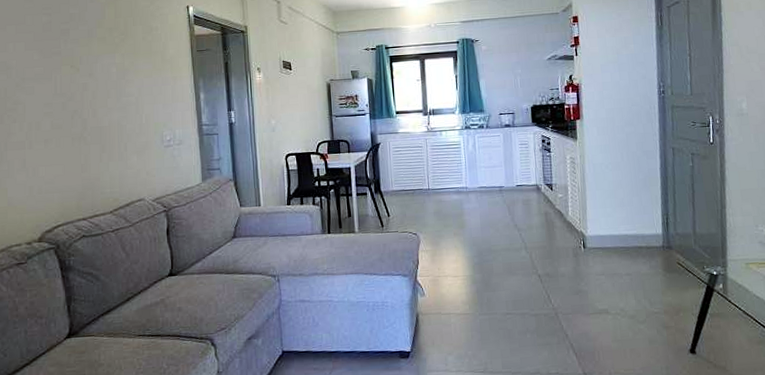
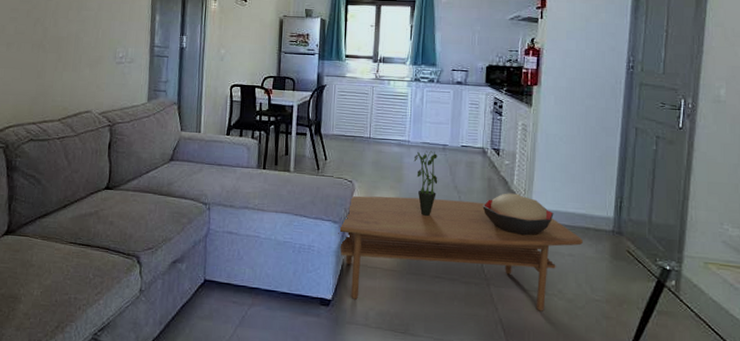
coffee table: none [409,236,637,347] -> present [338,195,583,311]
potted plant: none [473,194,499,258] -> present [413,151,438,217]
decorative bowl: none [542,223,609,263] -> present [482,193,554,236]

